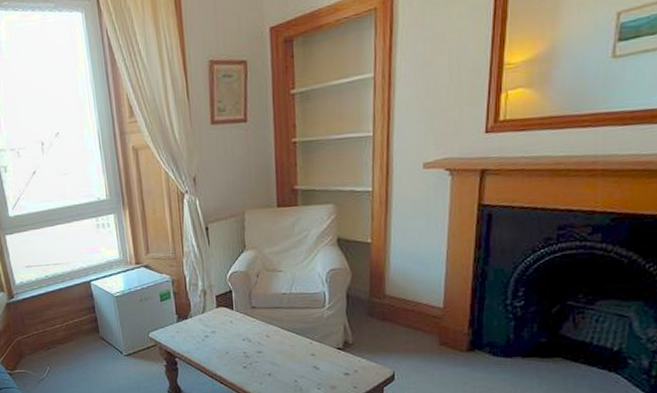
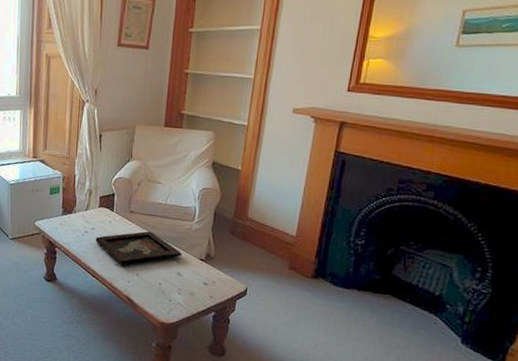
decorative tray: none [217,325,317,368] -> present [95,231,183,266]

